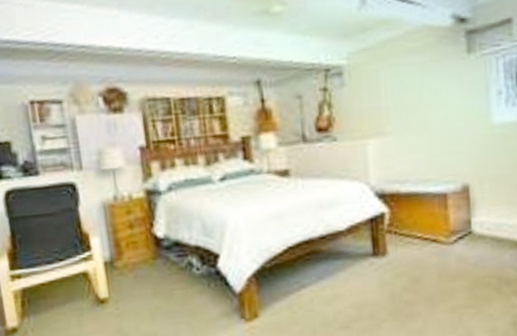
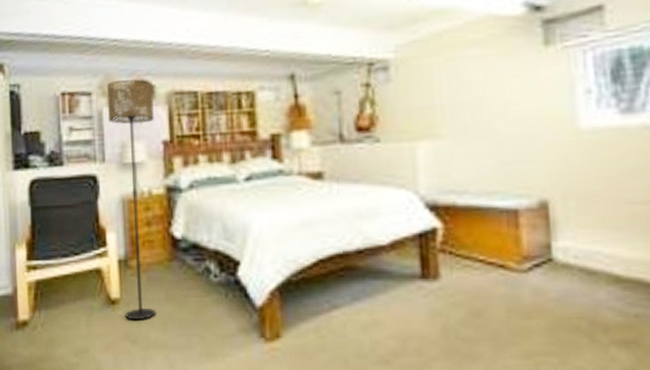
floor lamp: none [77,86,145,316] -> present [106,79,157,321]

